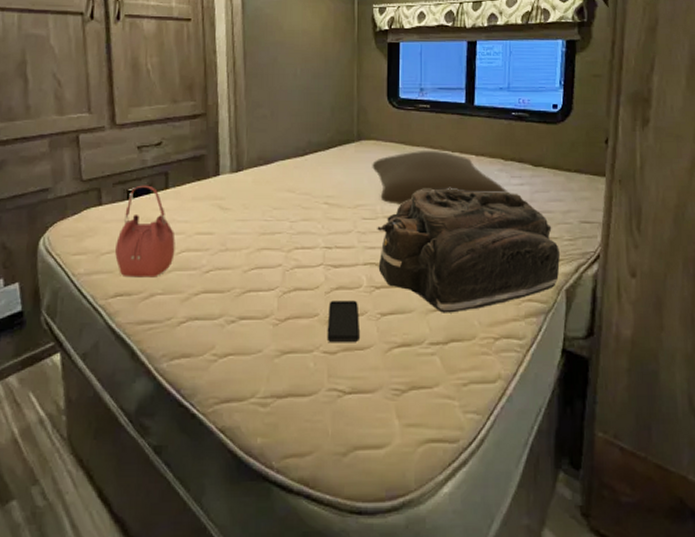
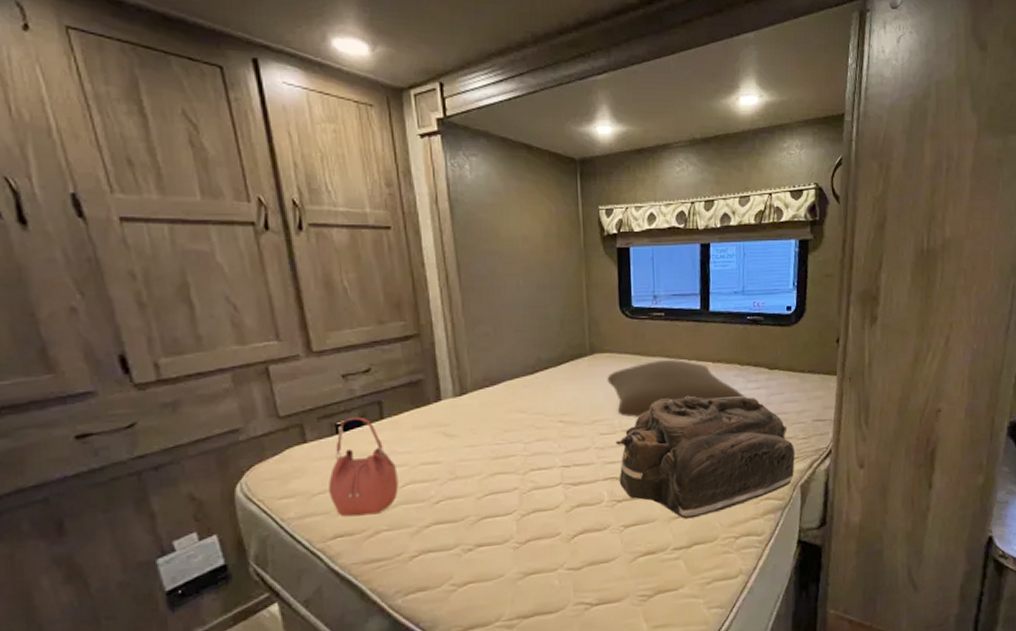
mobile phone: present [327,300,359,342] -> none [570,516,604,559]

